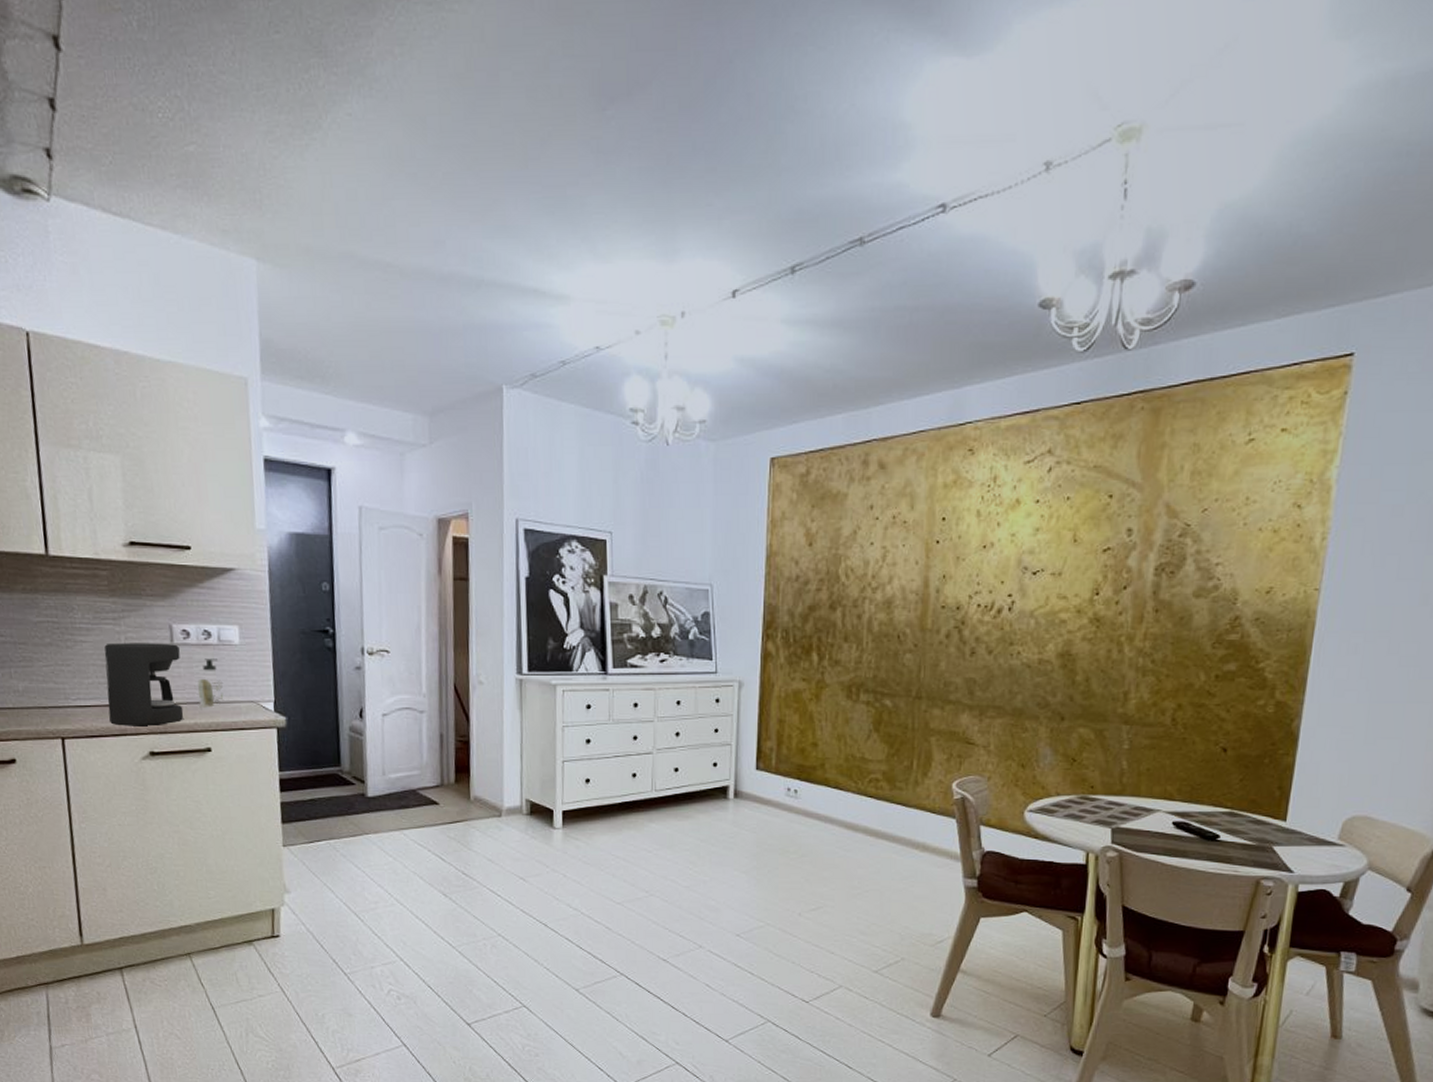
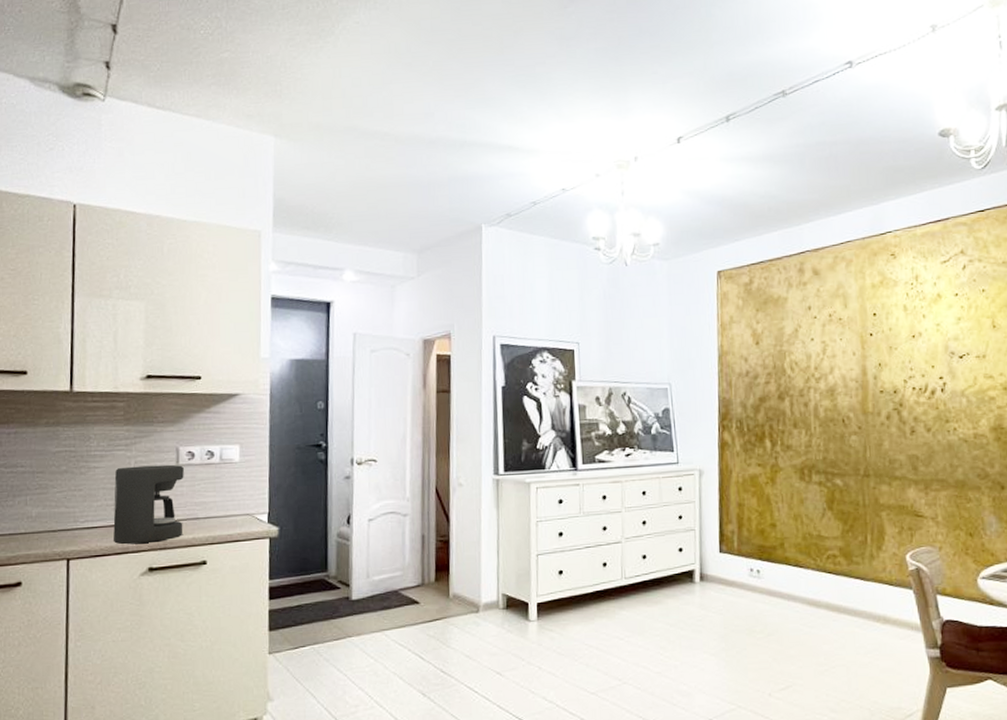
soap dispenser: present [198,658,224,709] -> none [198,476,222,524]

